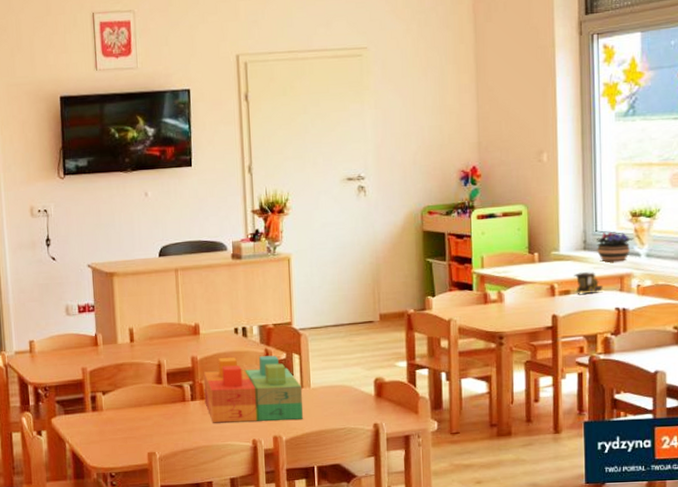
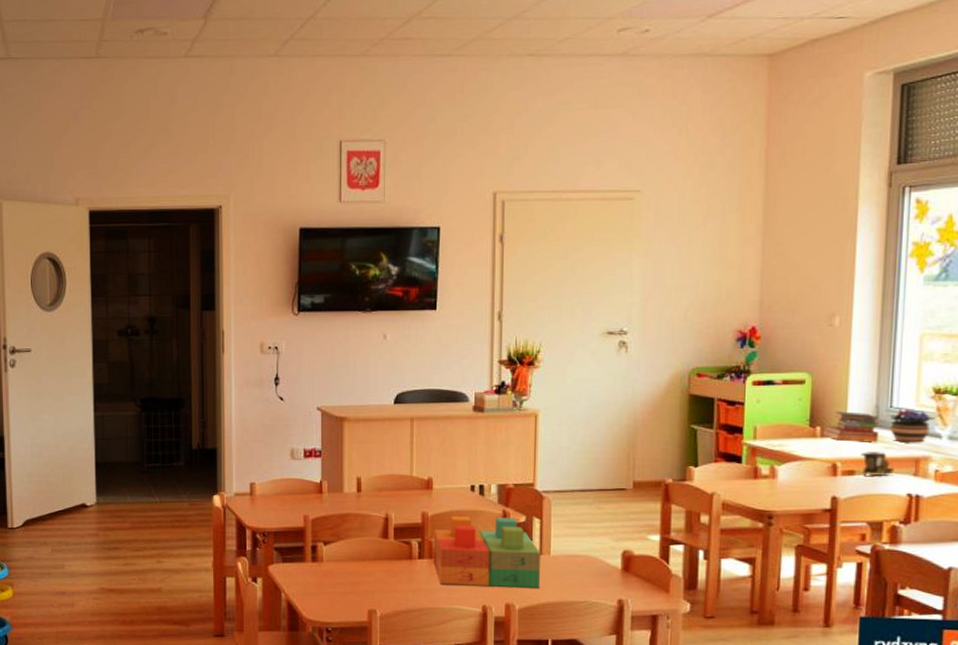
books: none [541,237,588,265] -> present [823,411,880,442]

